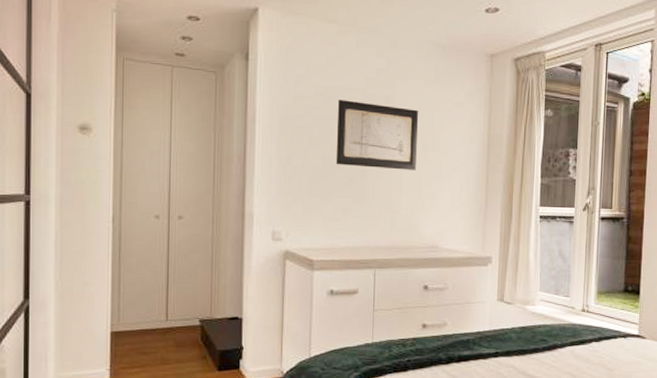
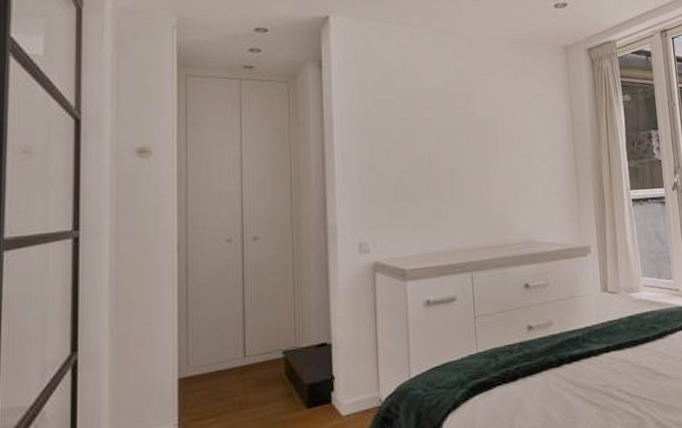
wall art: present [335,100,418,170] -> none [418,100,504,167]

